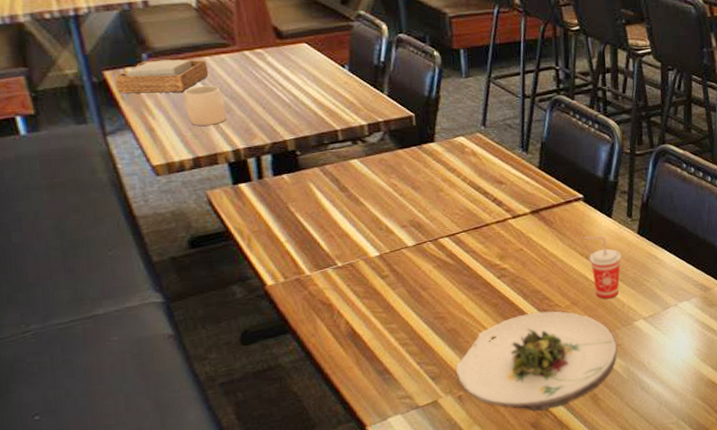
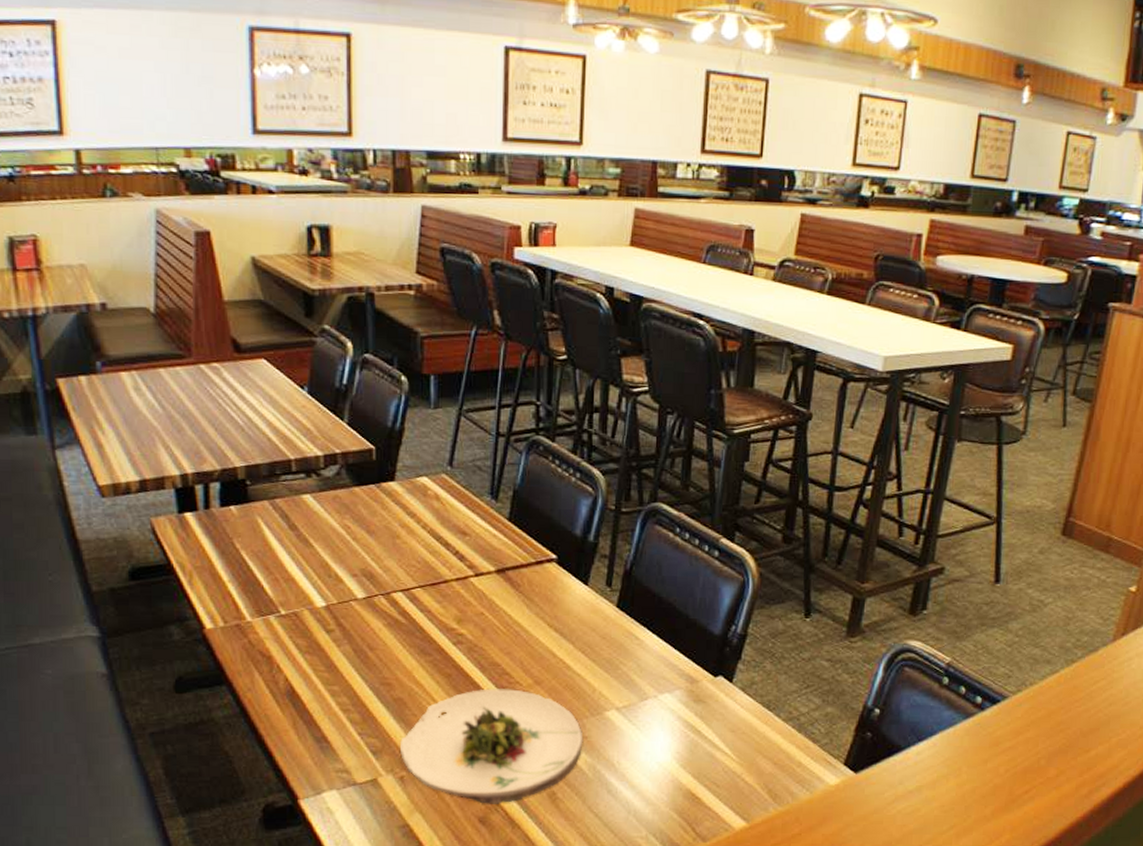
napkin holder: present [114,59,209,94] -> none [67,369,162,406]
mug: present [184,85,227,126] -> none [135,400,177,445]
beverage cup: present [583,236,621,299] -> none [553,605,596,681]

